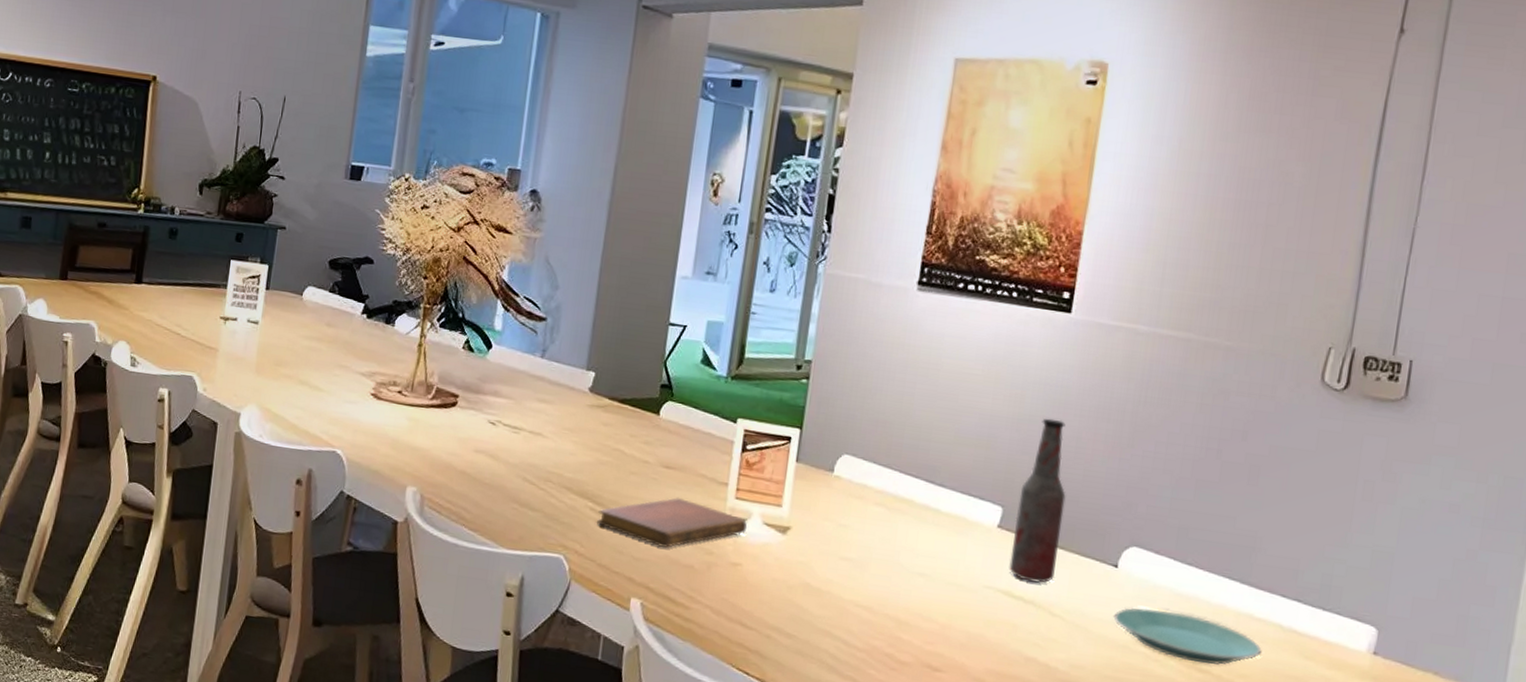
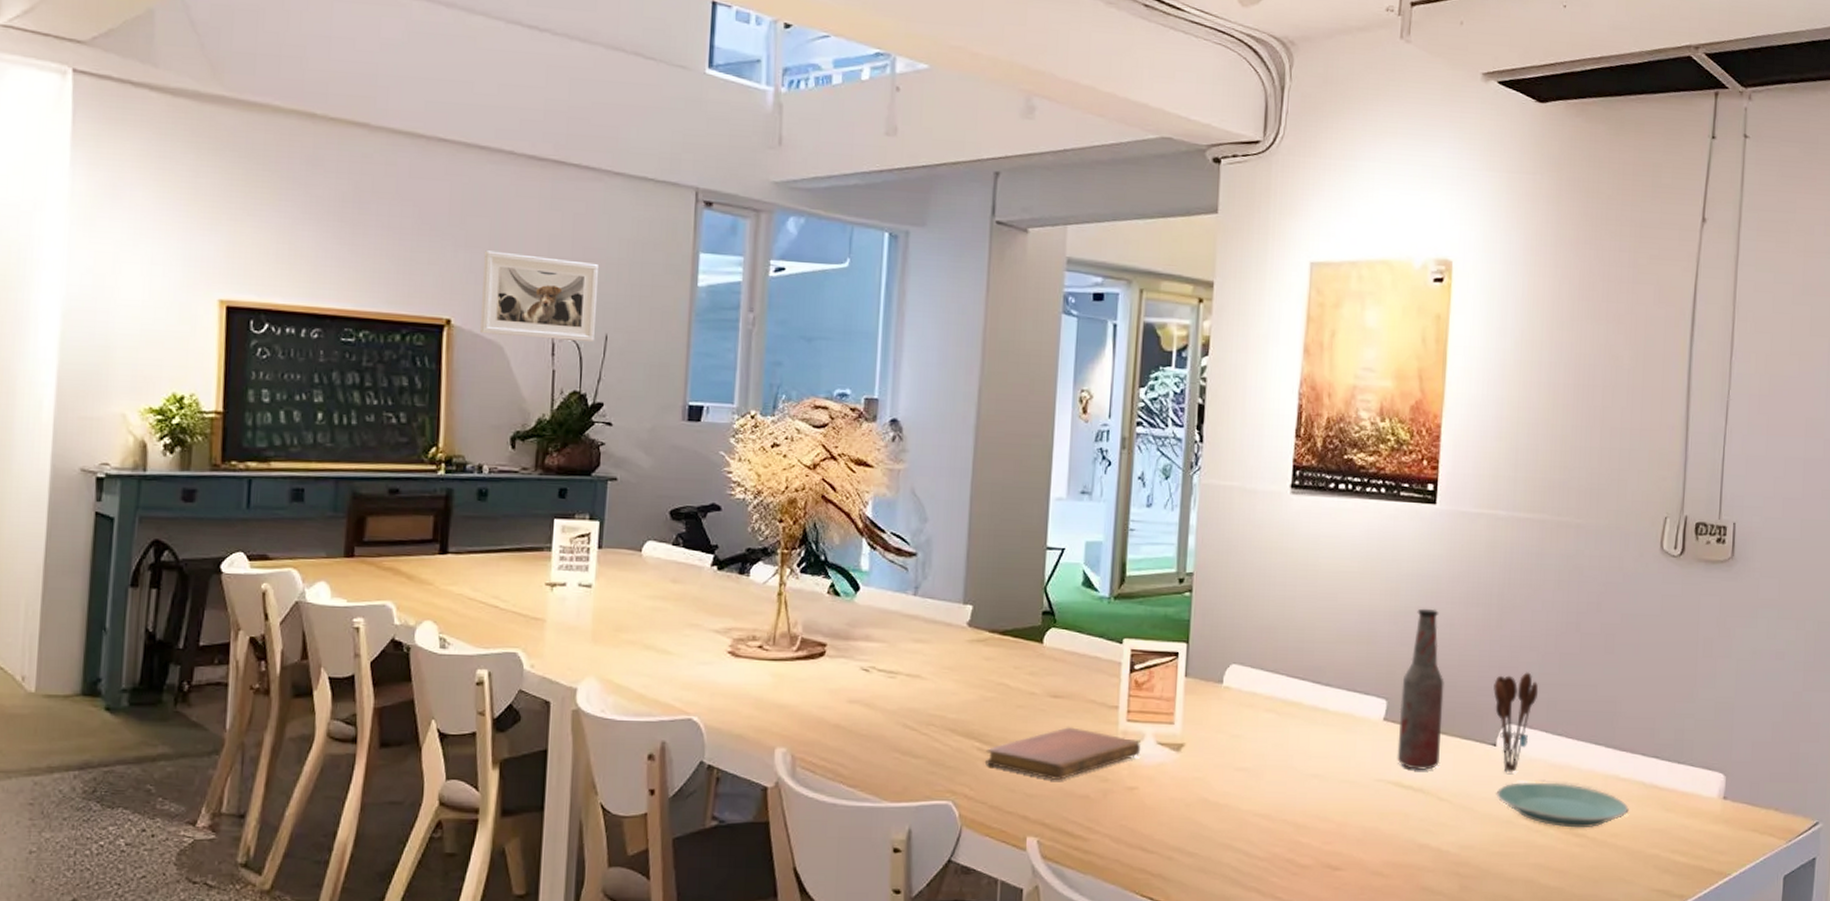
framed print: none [180,16,282,102] -> present [480,250,598,341]
utensil holder: none [1119,495,1169,598] -> present [1493,672,1539,773]

